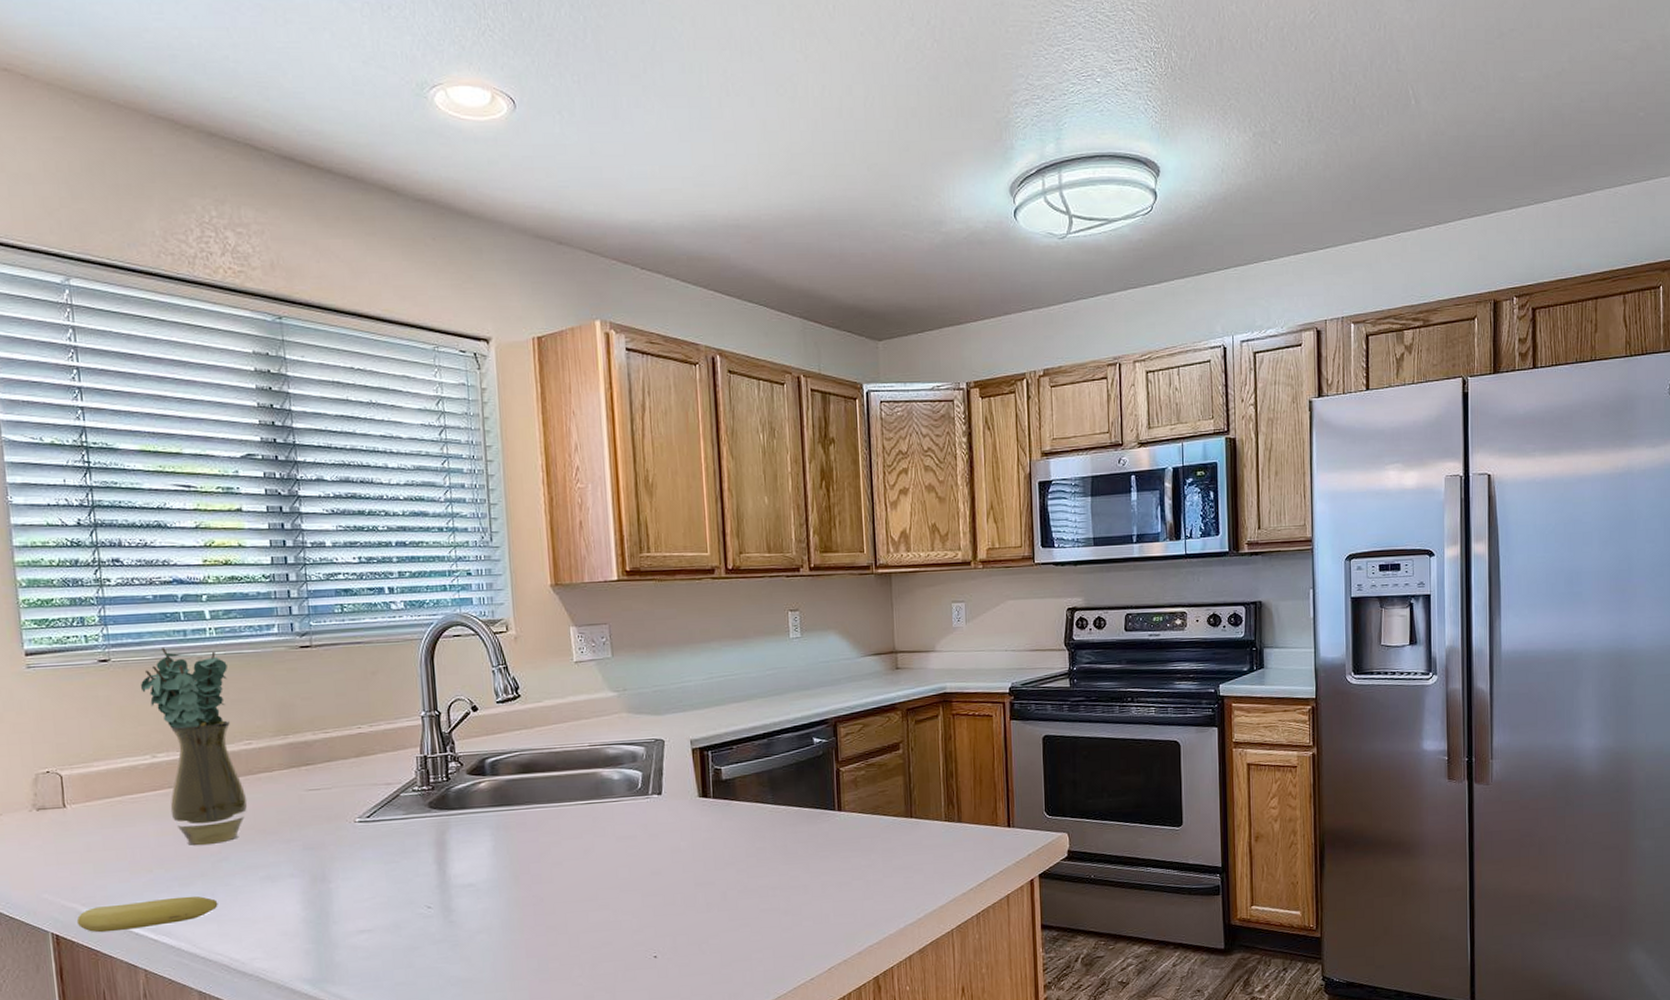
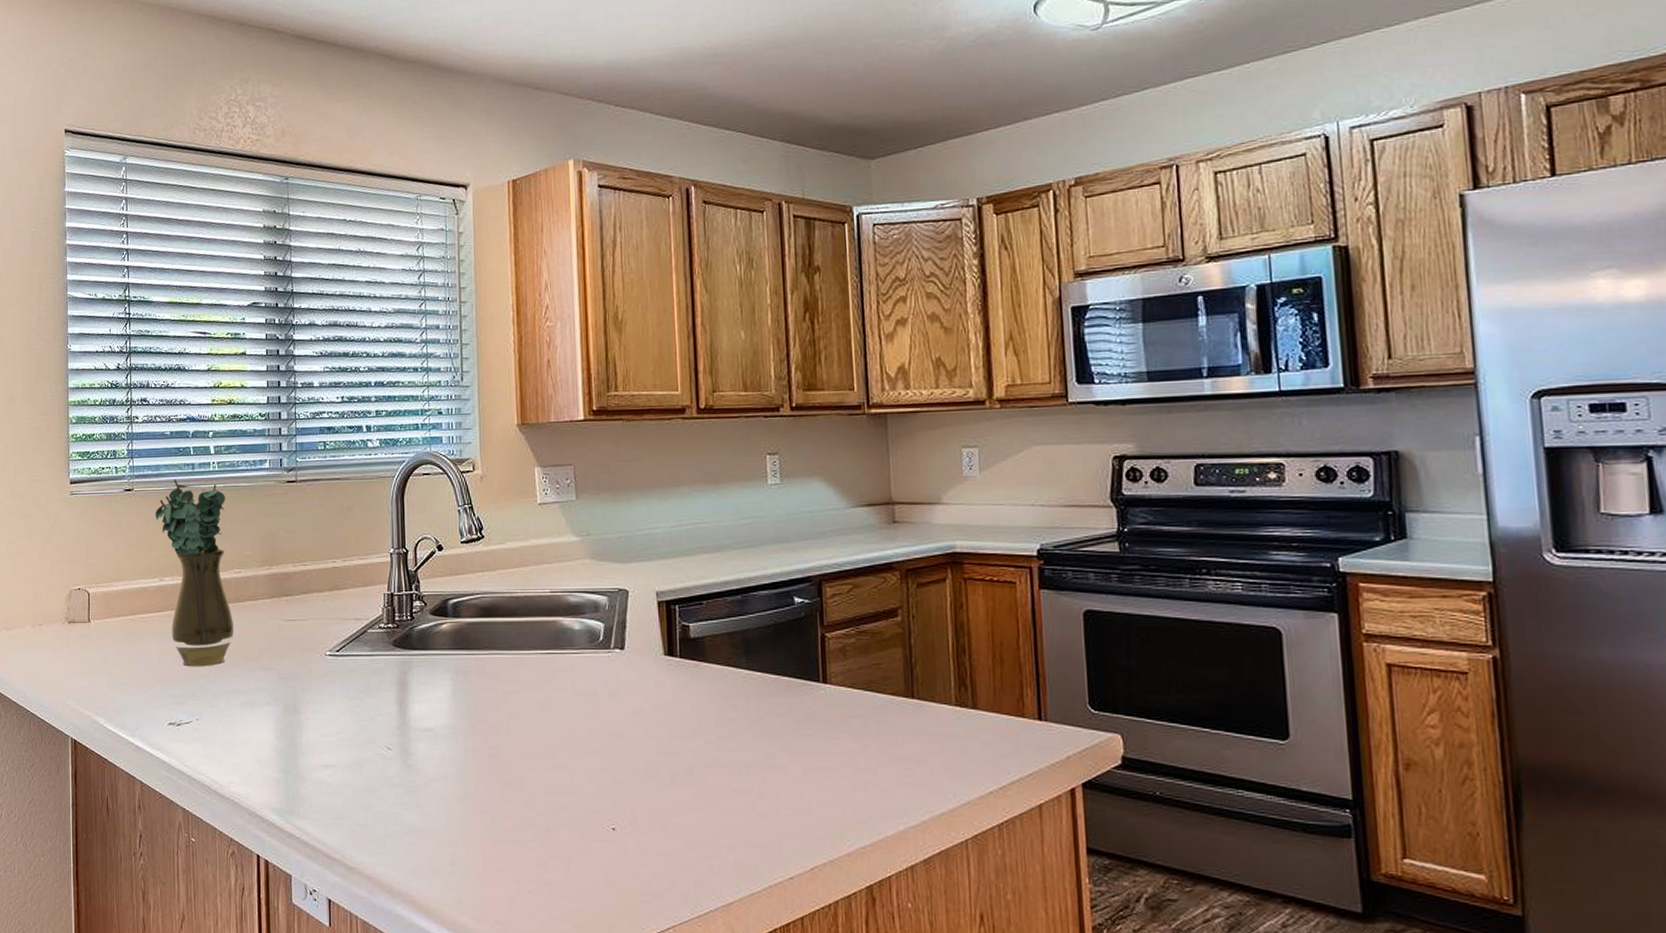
fruit: present [76,896,218,933] -> none [91,714,204,742]

